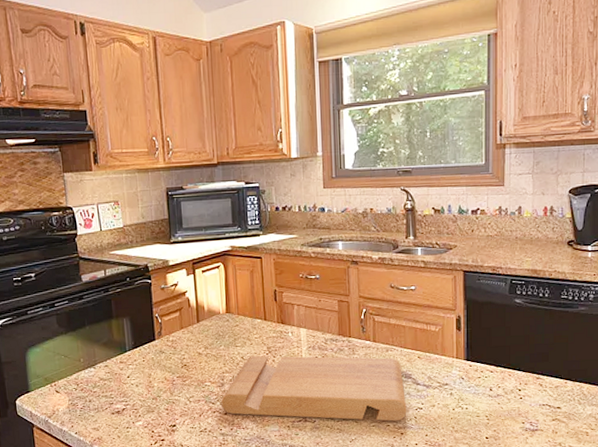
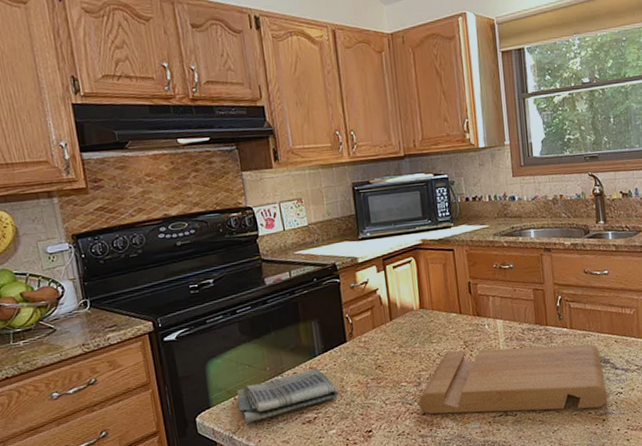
dish towel: none [53,362,147,409] -> present [236,367,339,424]

